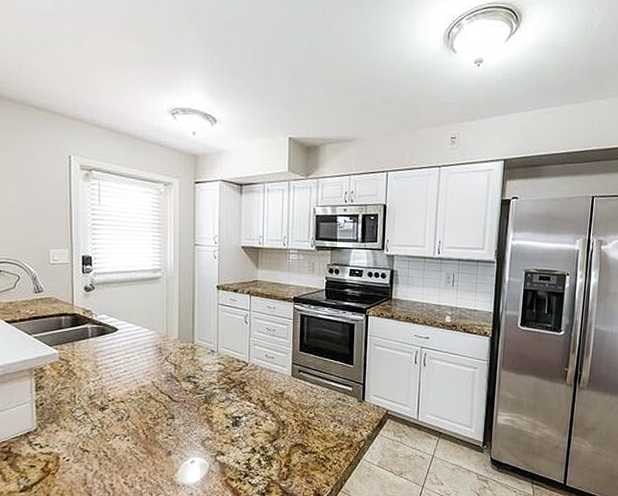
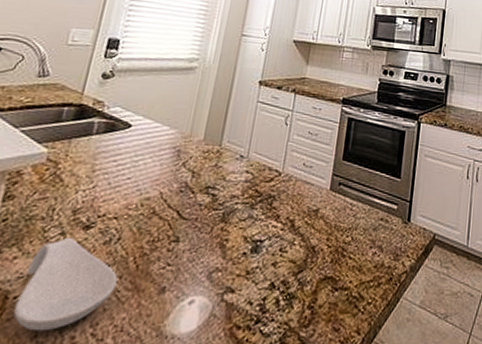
spoon rest: none [66,416,134,481] -> present [13,237,118,332]

